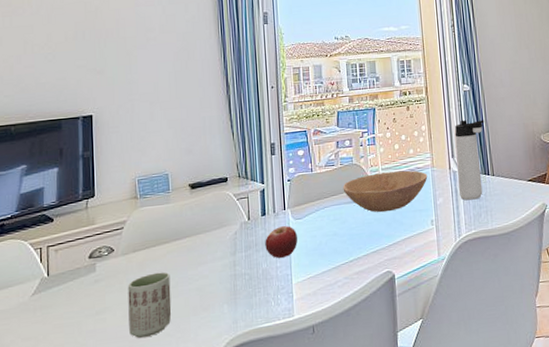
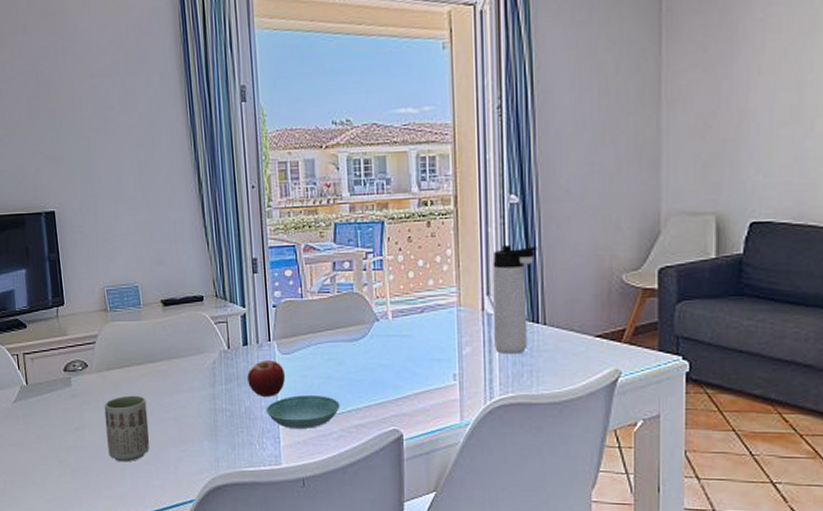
saucer: none [280,250,344,283] -> present [265,395,340,430]
bowl: present [343,170,428,213] -> none [340,307,452,357]

